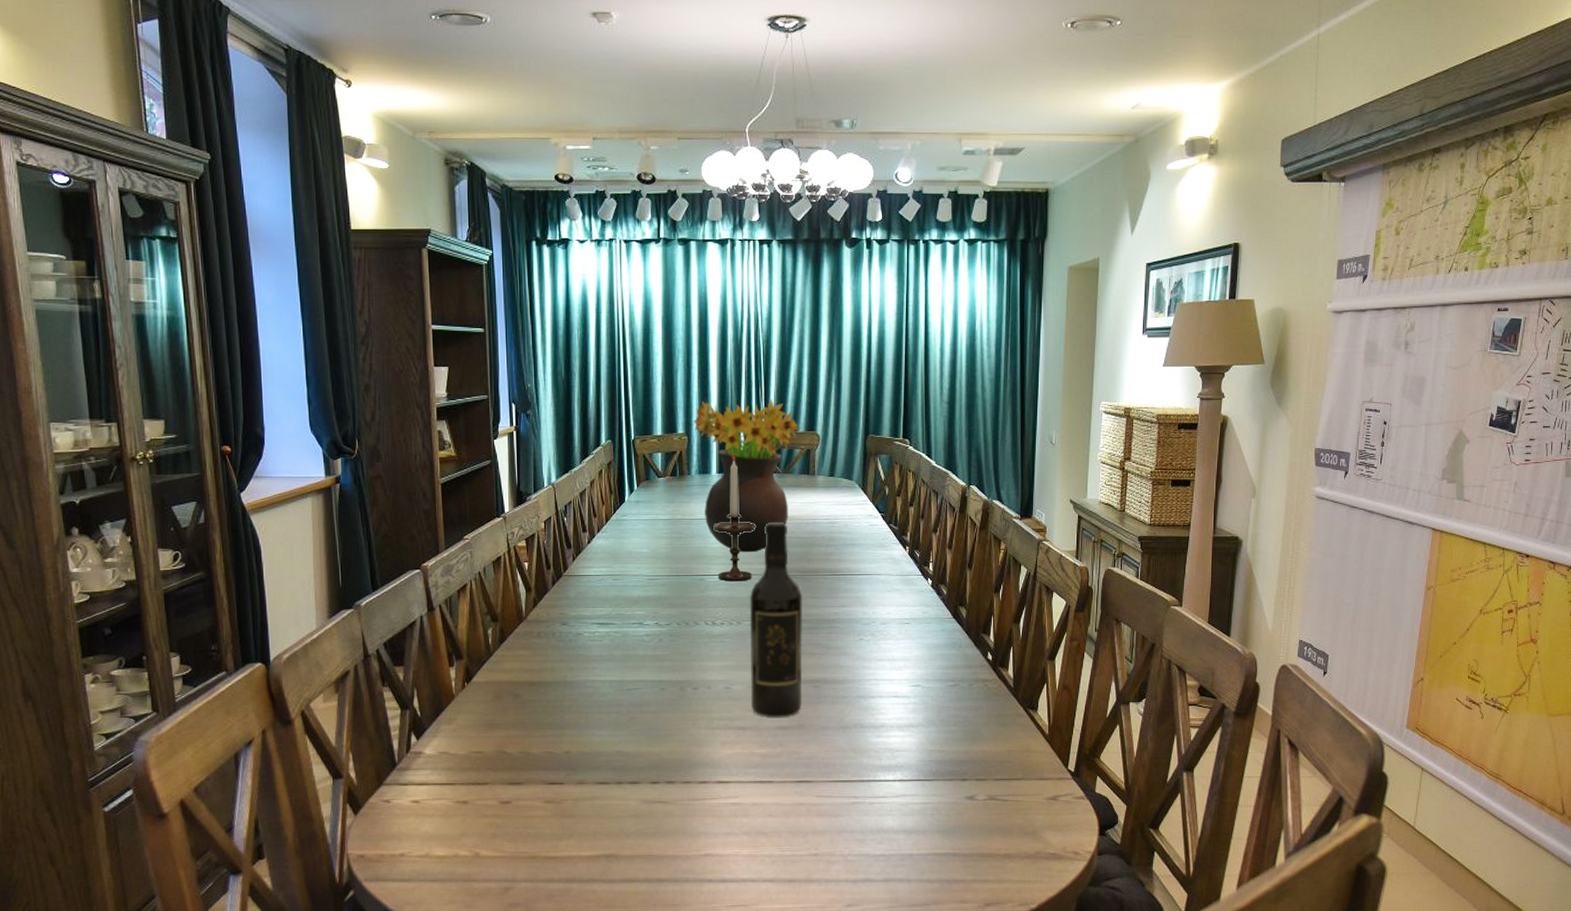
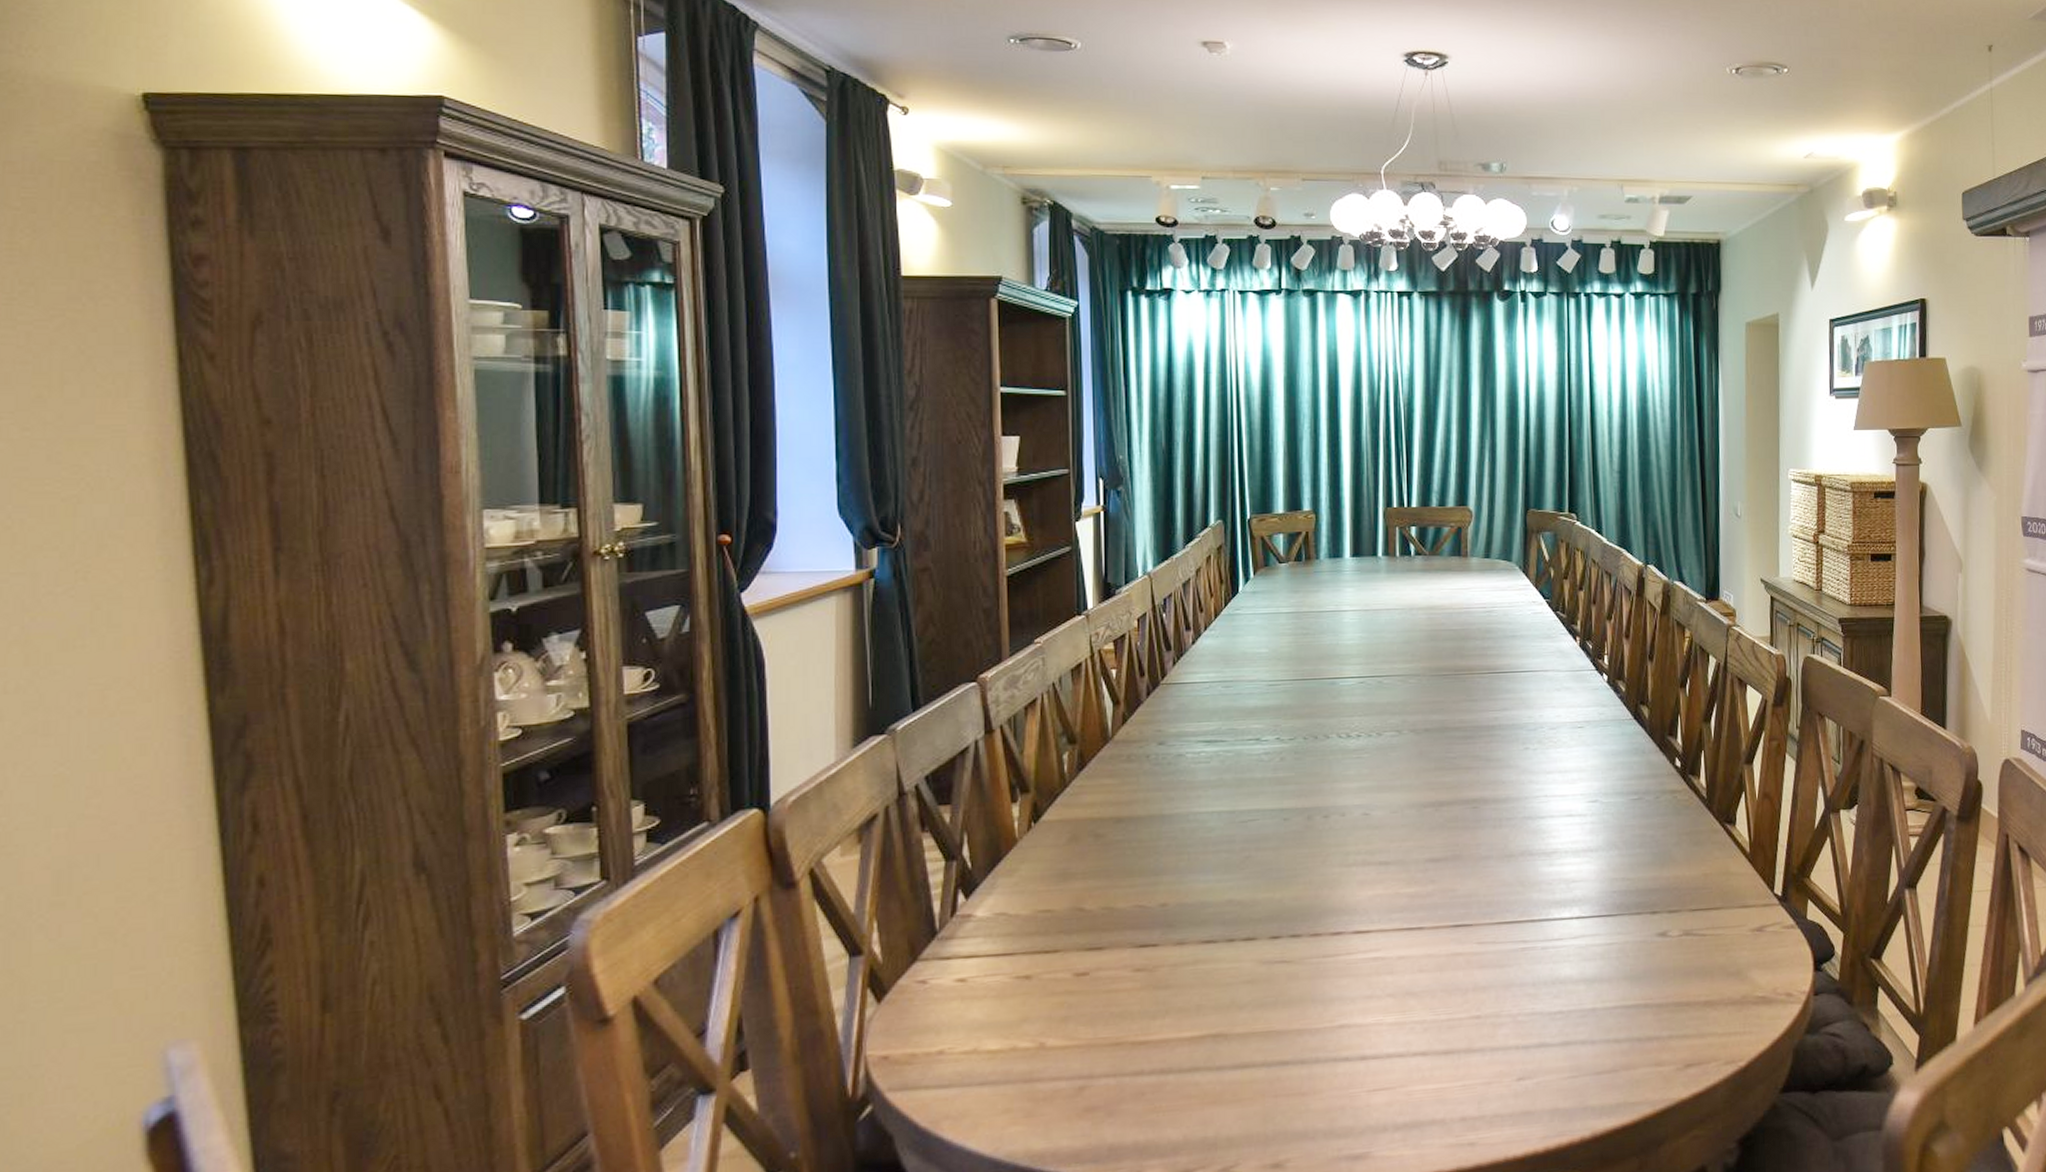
flower arrangement: present [692,399,799,553] -> none [1321,469,1448,650]
candlestick: present [715,450,755,582] -> none [1348,529,1397,685]
wine bottle: present [750,521,803,717] -> none [1392,612,1458,848]

